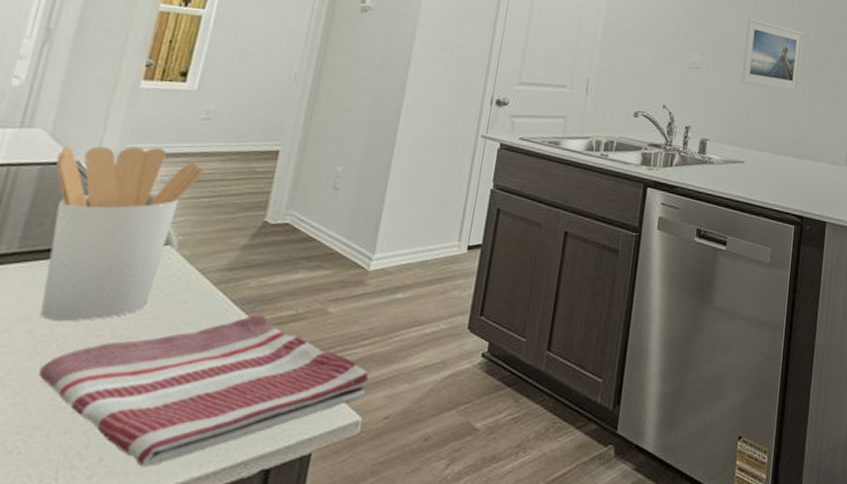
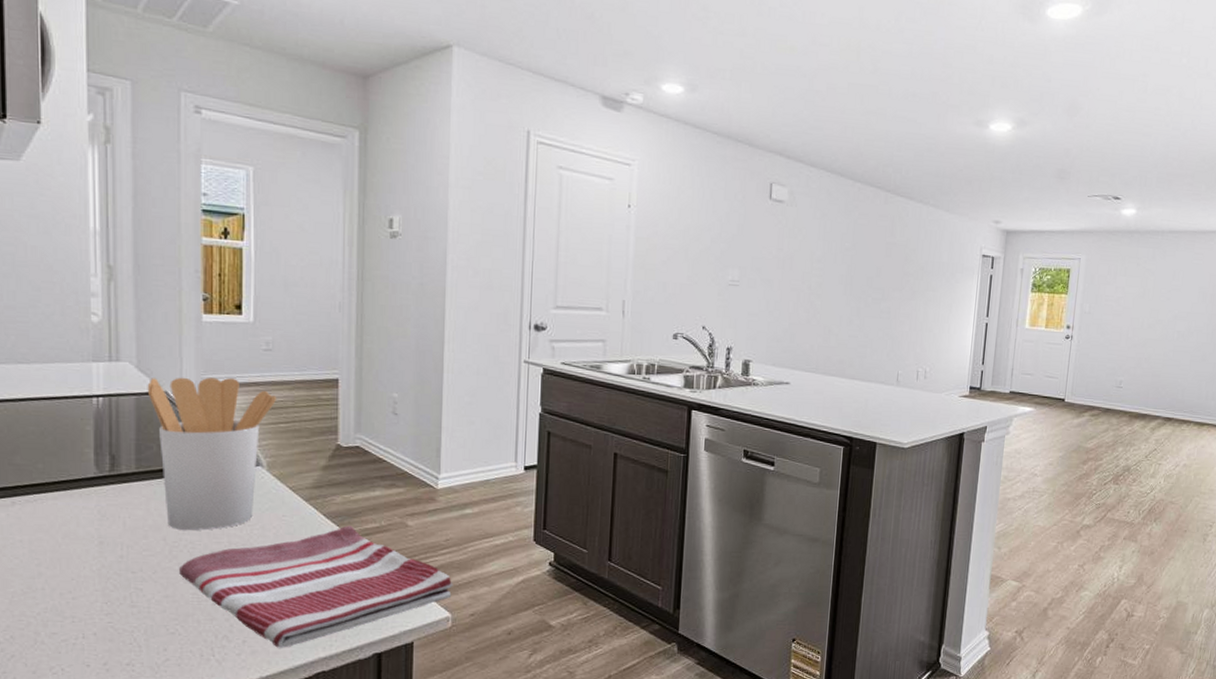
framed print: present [741,17,803,91] -> none [783,228,849,307]

